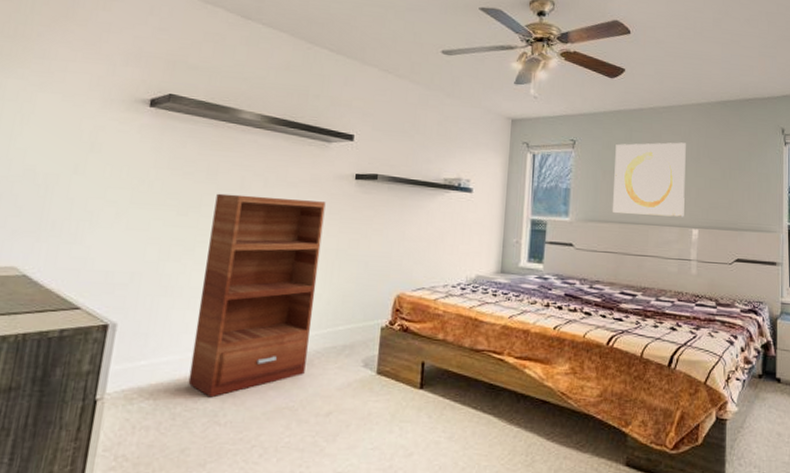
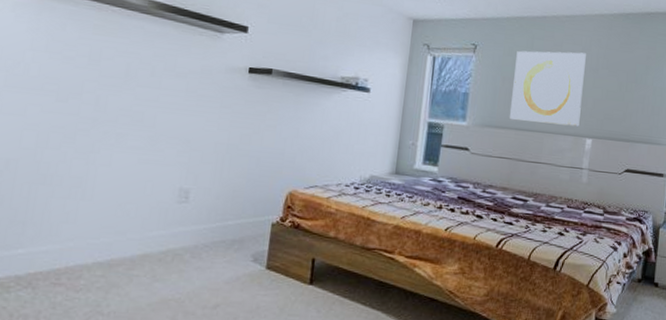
bookshelf: present [188,193,326,398] -> none [69,80,217,288]

